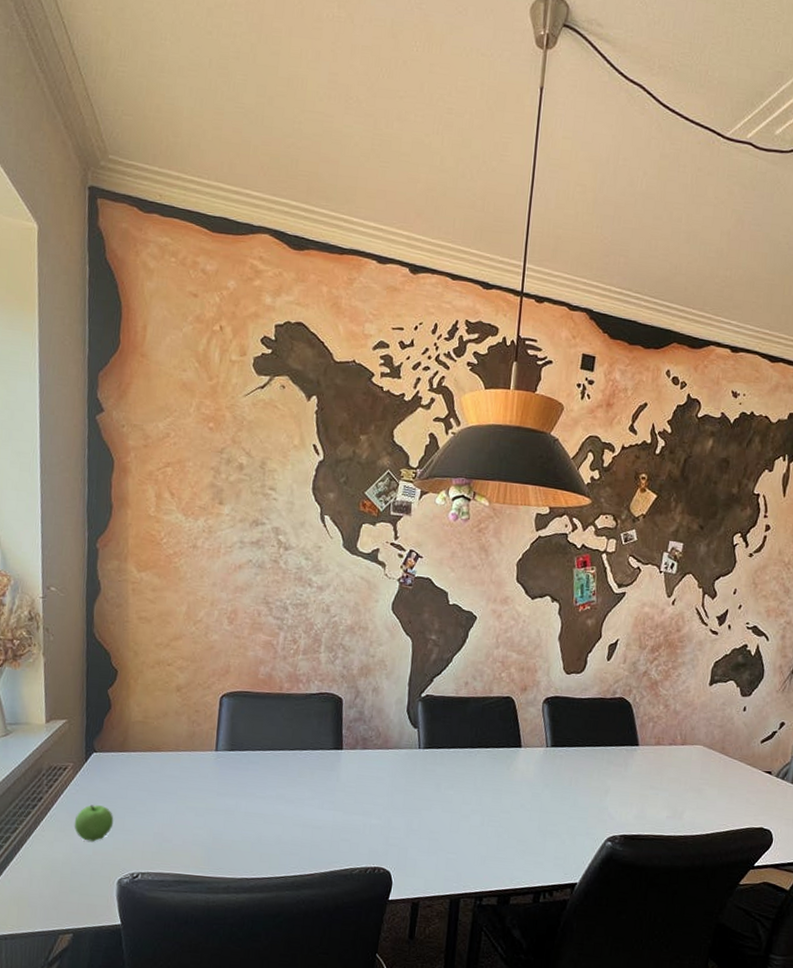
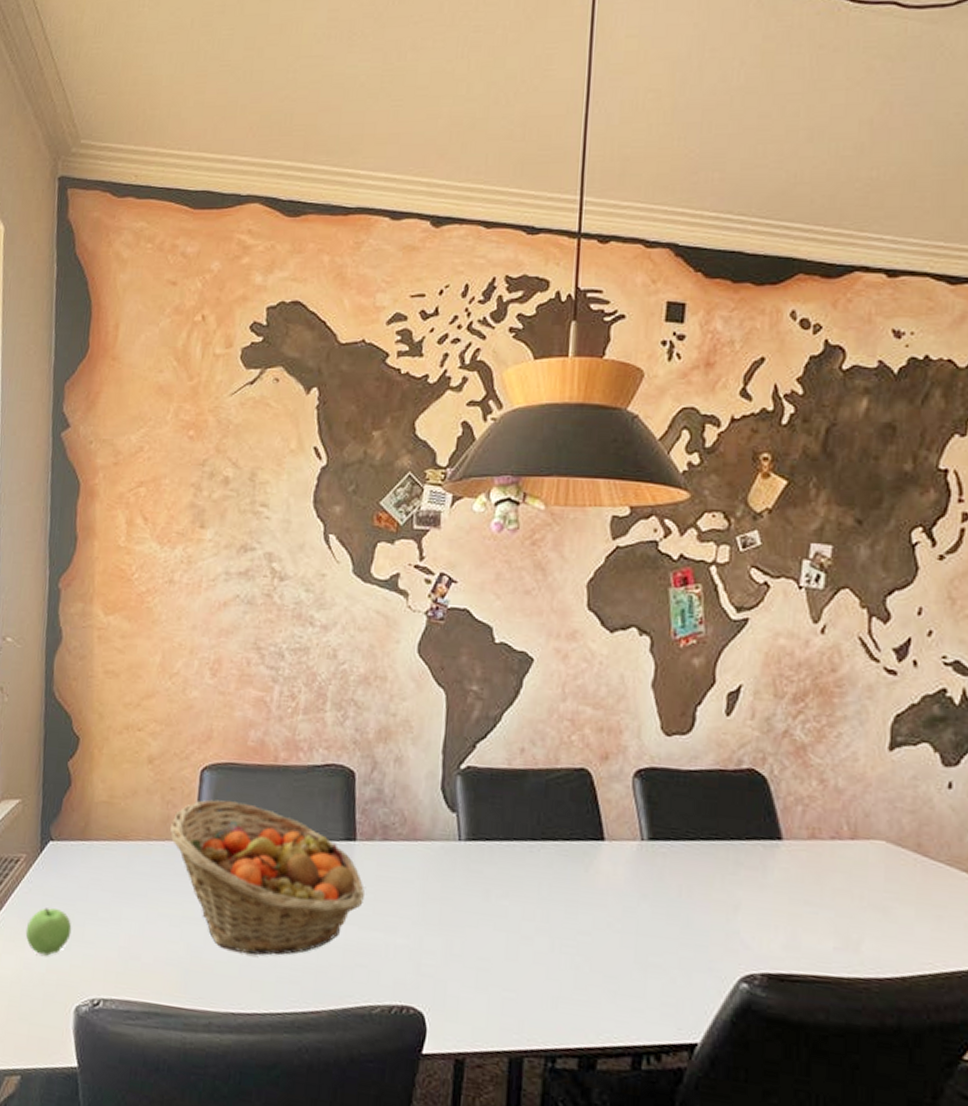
fruit basket: none [196,719,348,835] -> present [170,799,364,955]

